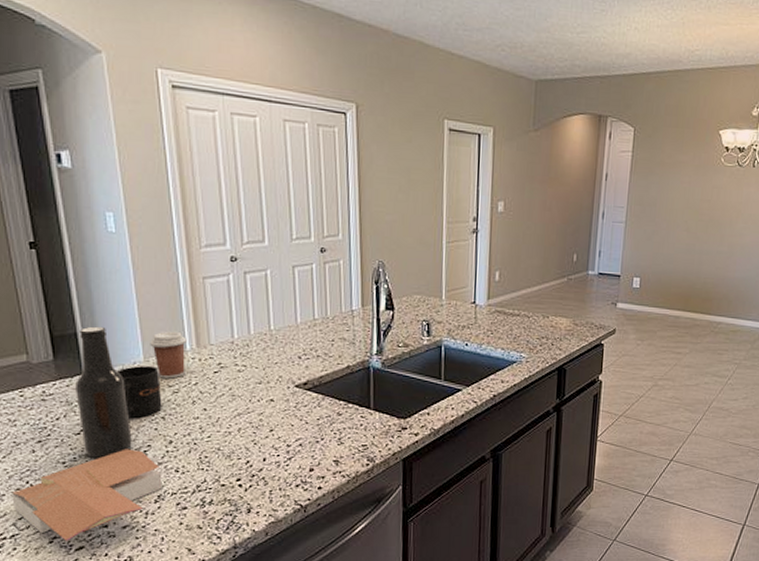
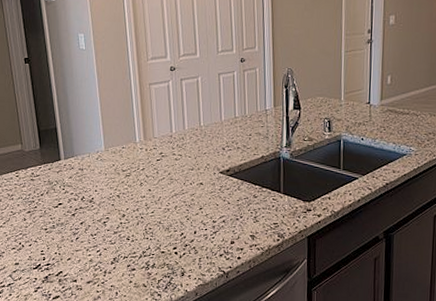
book: present [12,449,162,541] -> none [9,220,117,291]
beer bottle: present [75,326,132,458] -> none [55,123,95,227]
mug: present [116,366,162,418] -> none [84,154,118,195]
coffee cup: present [150,331,187,379] -> none [109,126,137,165]

